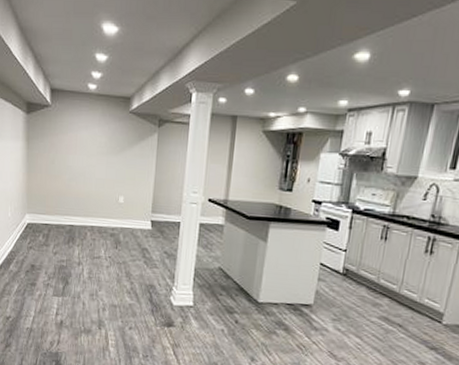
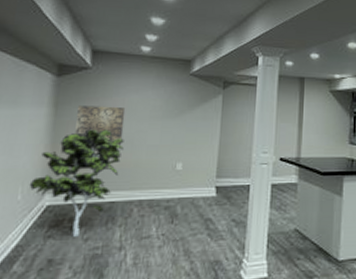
indoor plant: none [15,162,78,250] -> present [29,129,124,237]
wall art: none [43,140,79,178] -> present [75,105,126,146]

